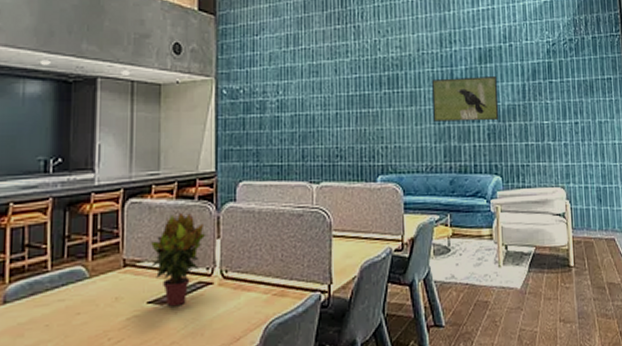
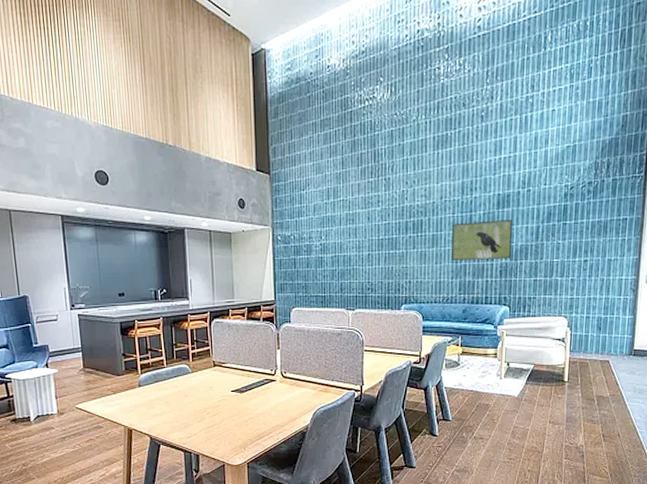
potted plant: present [151,212,206,307] -> none [231,329,270,395]

